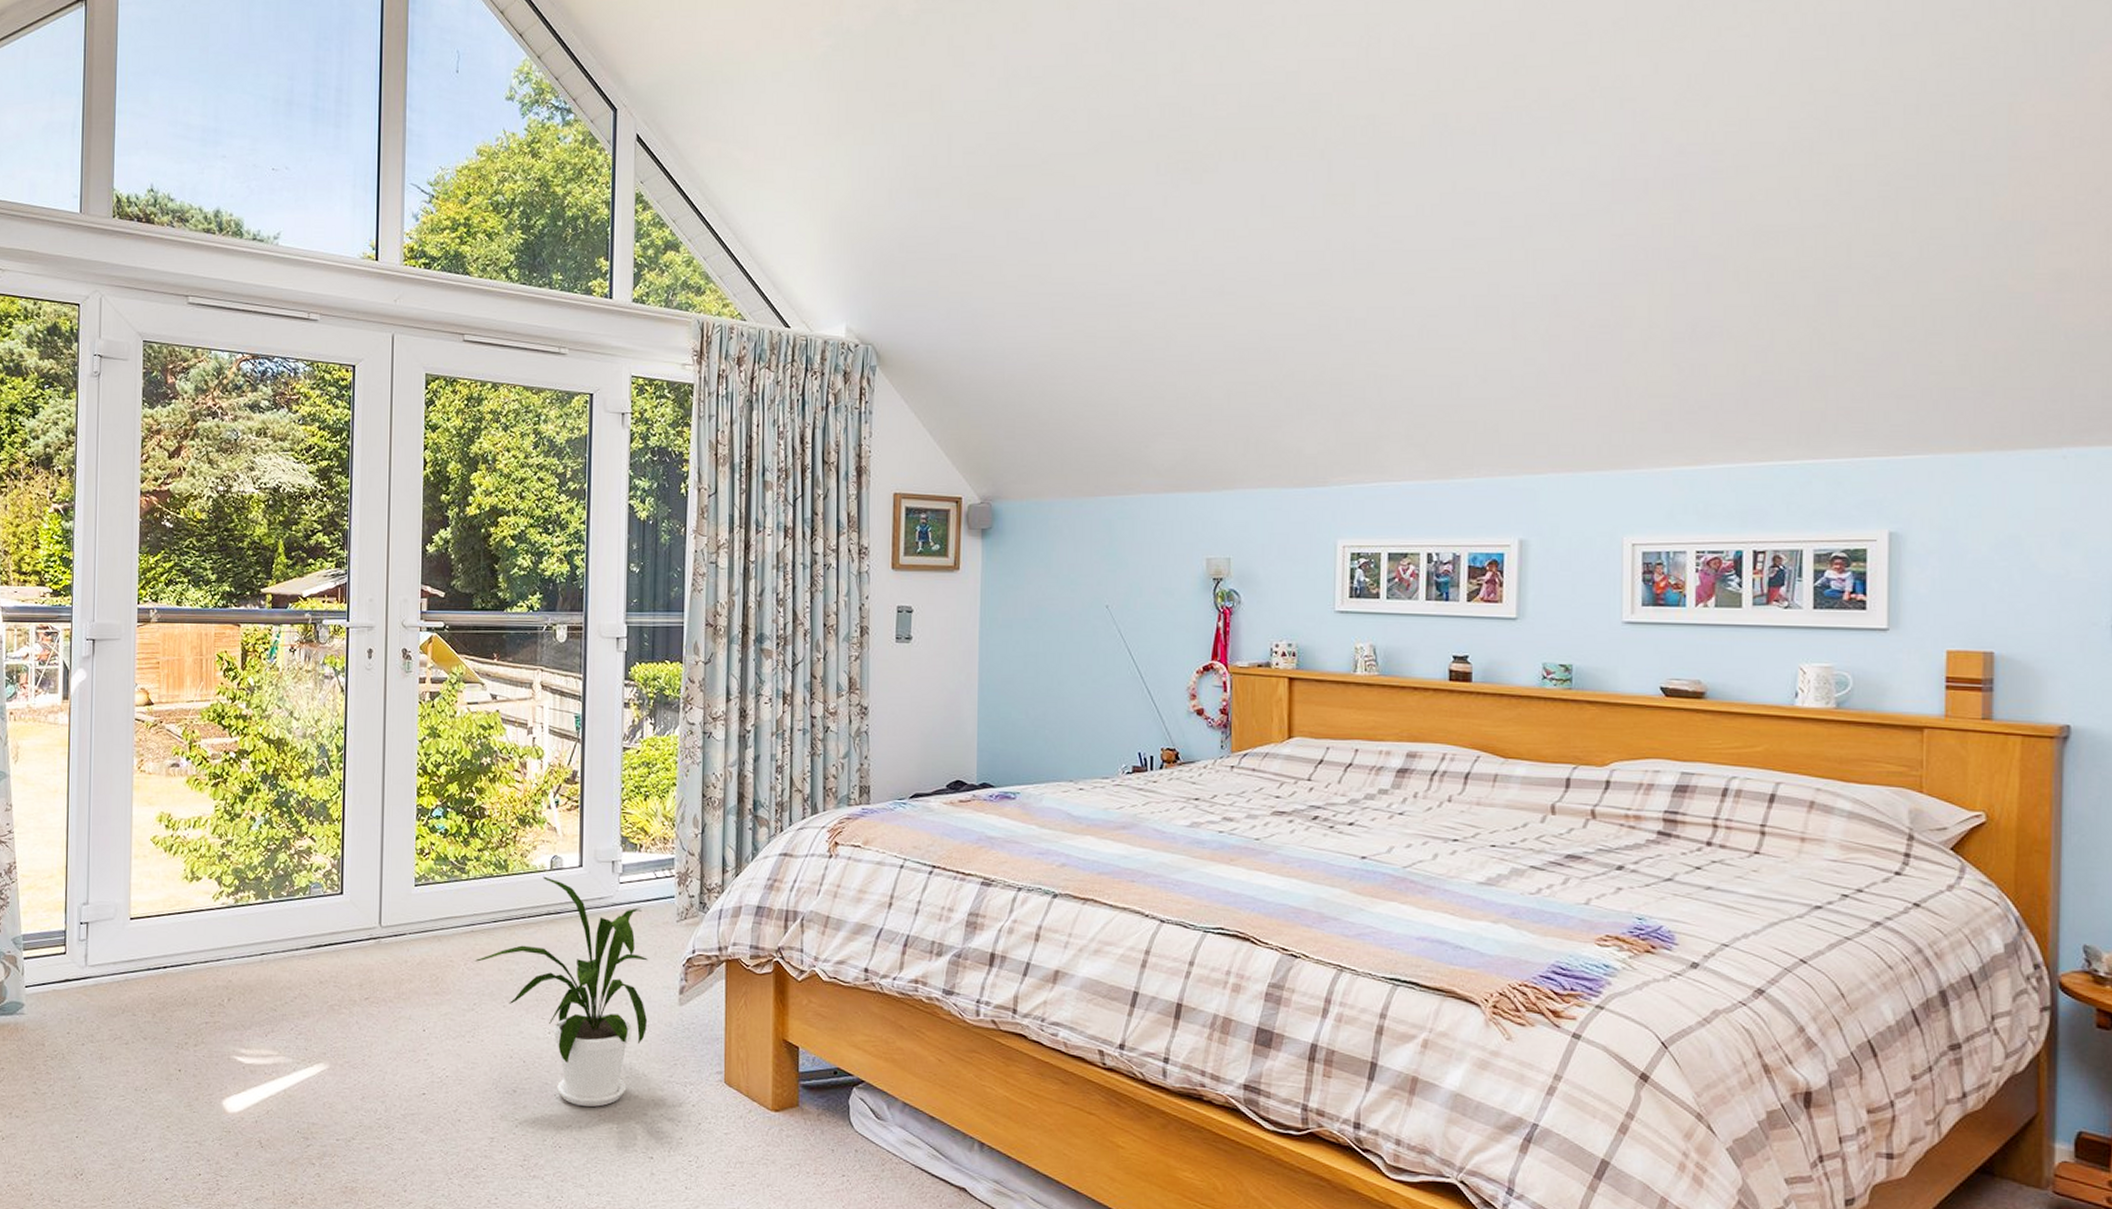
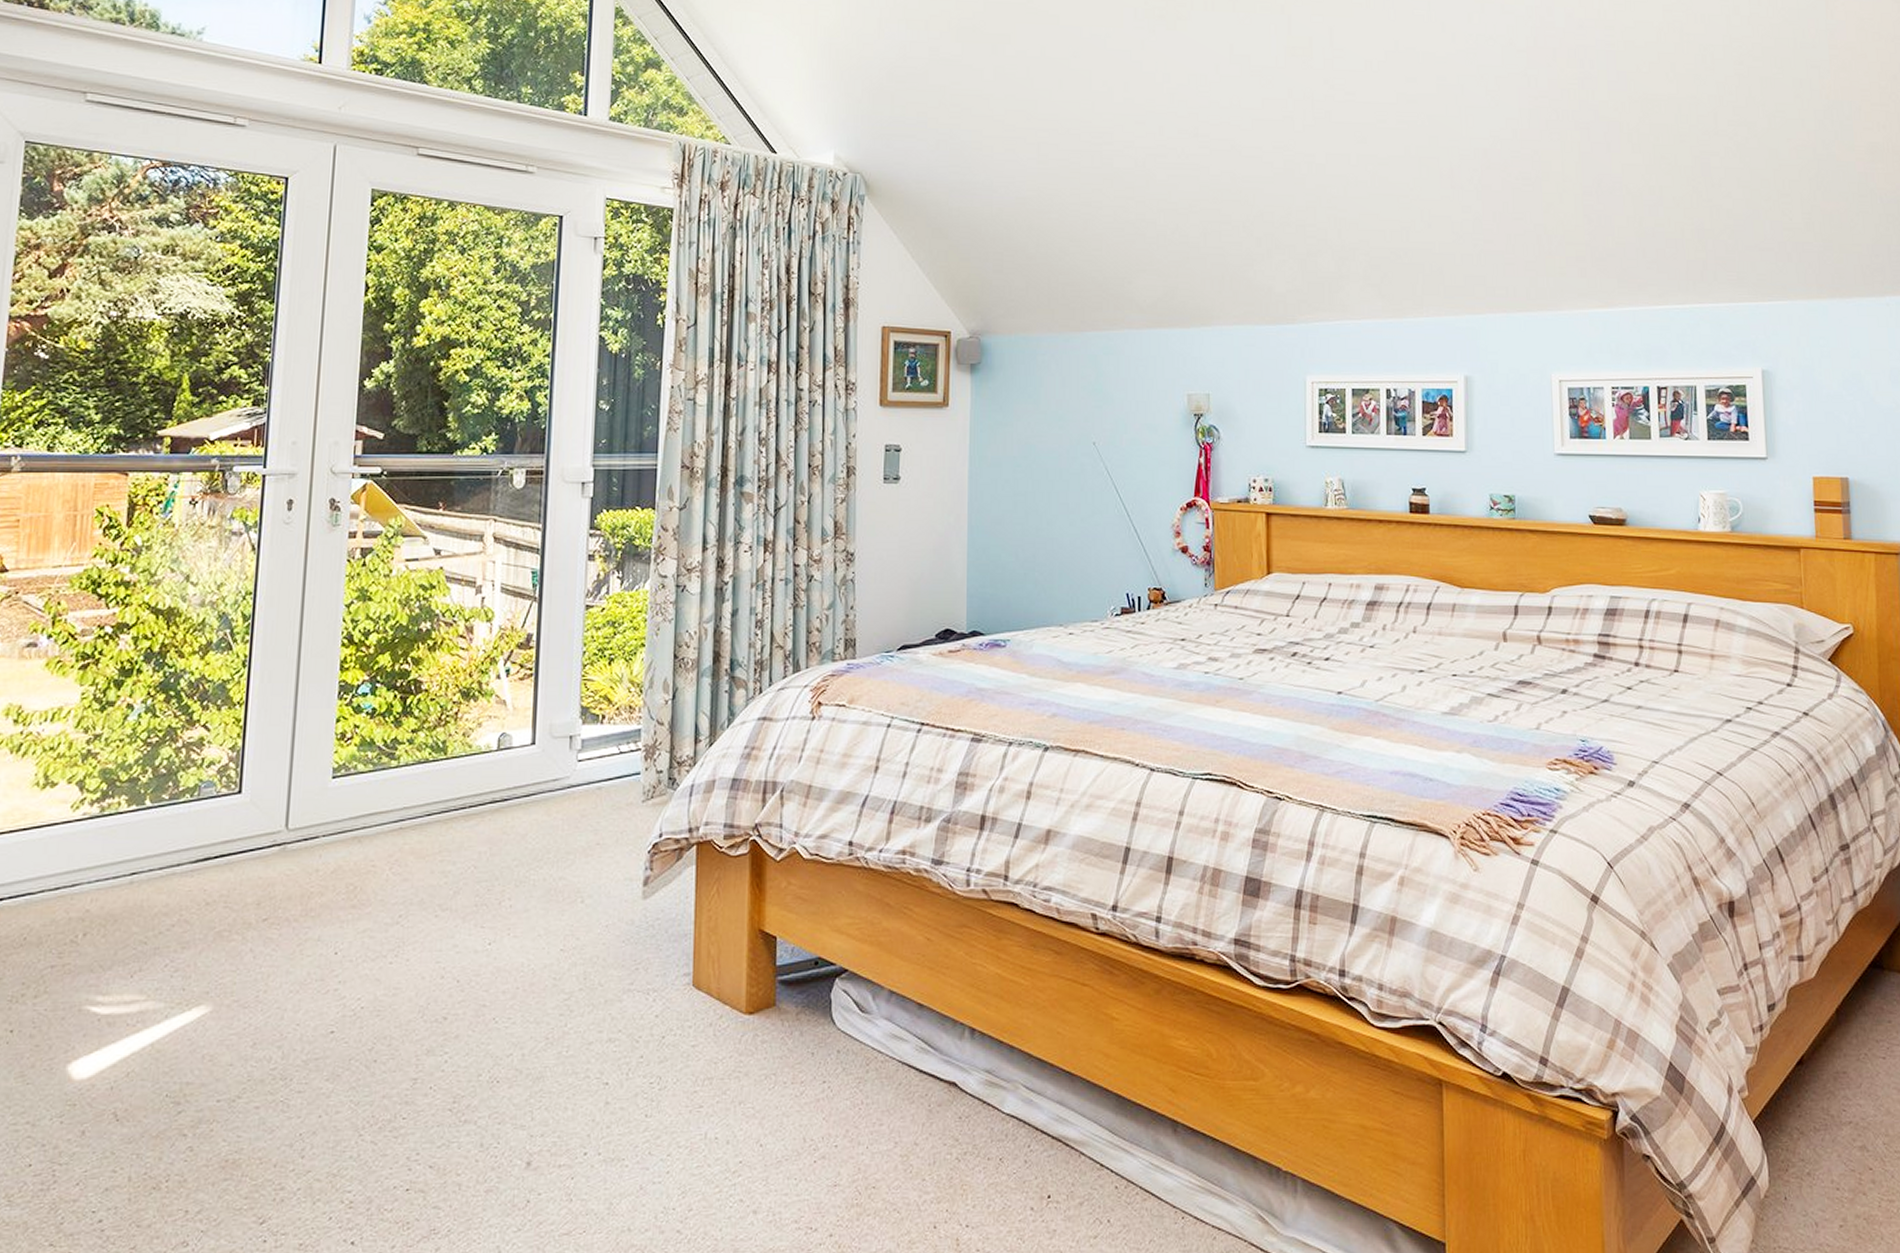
house plant: present [474,876,648,1107] -> none [401,758,608,1029]

